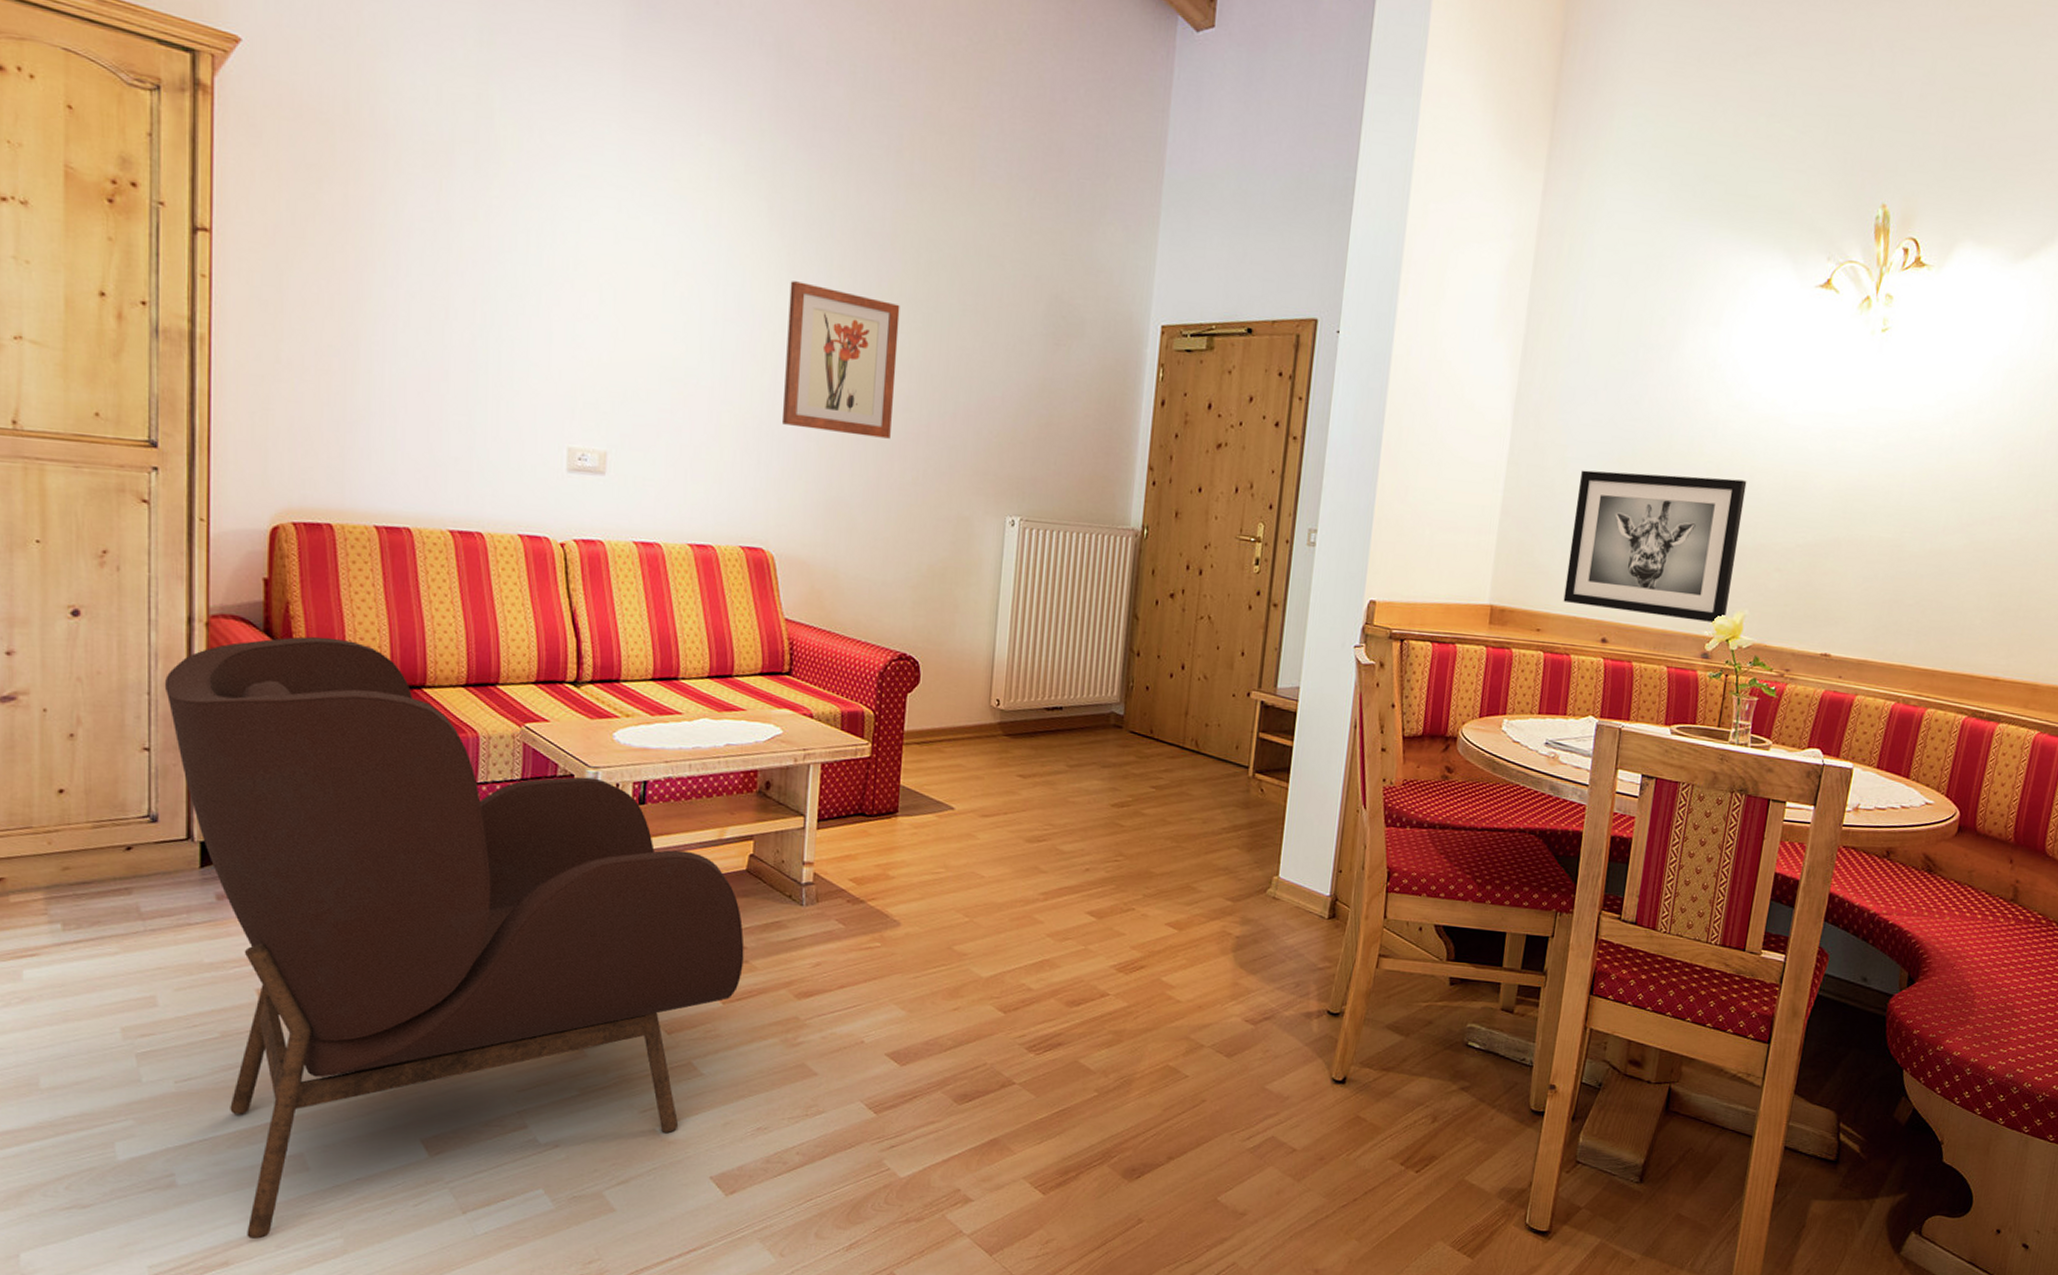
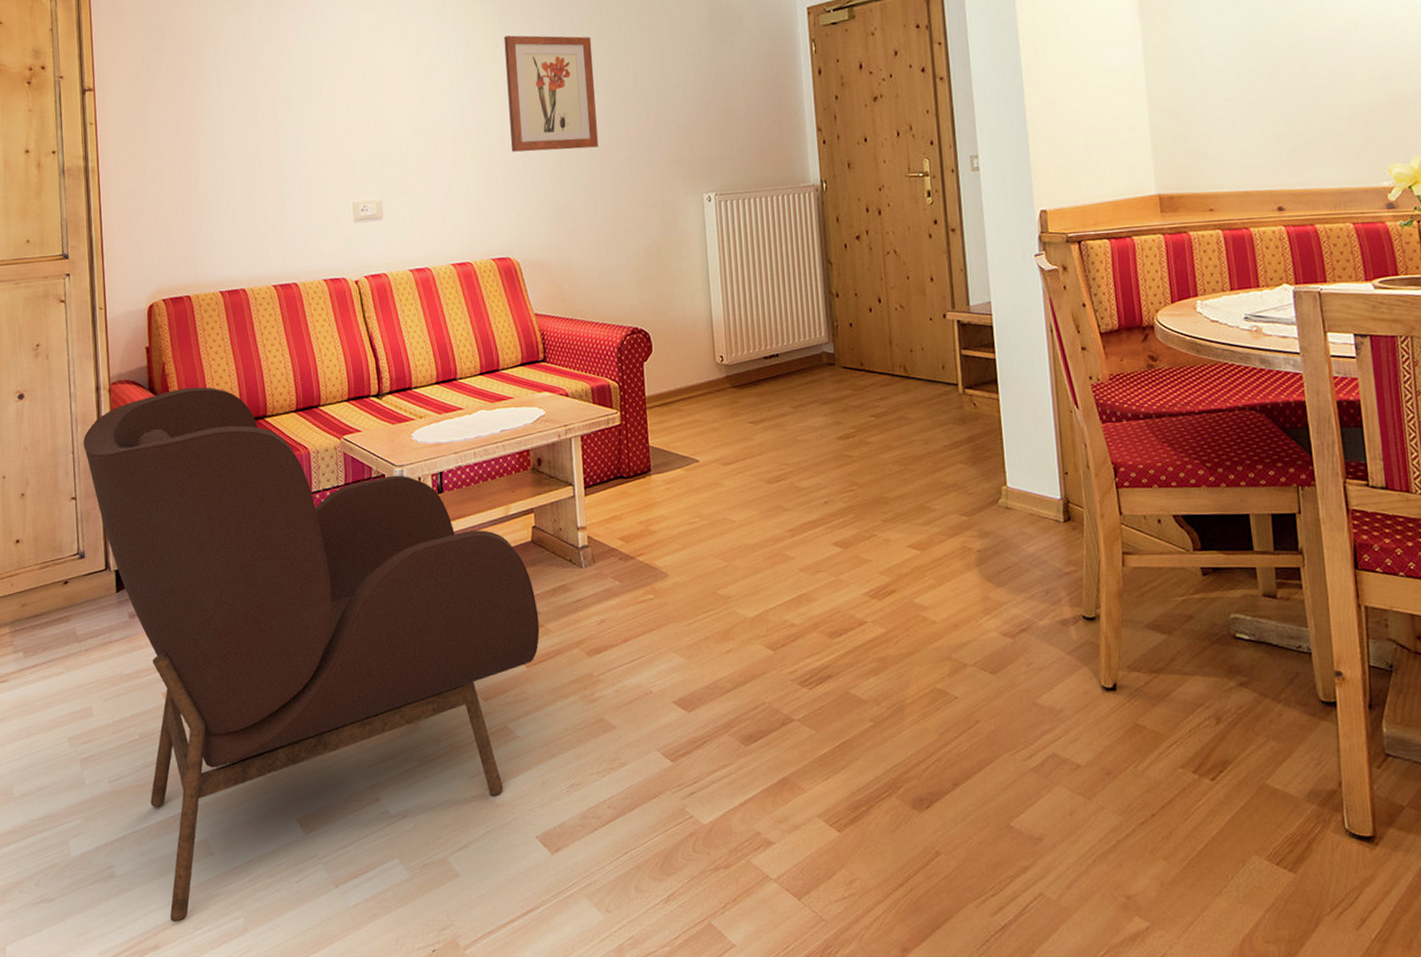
wall art: present [1563,470,1747,624] -> none [1219,31,1402,180]

